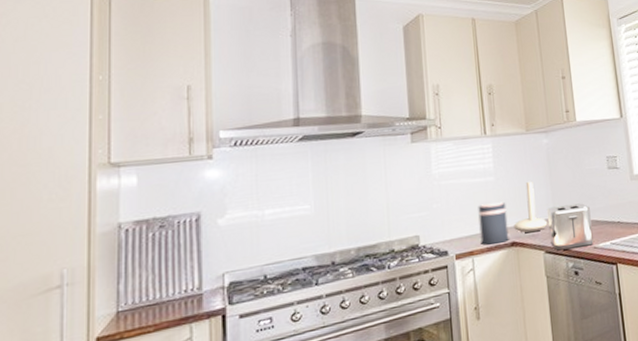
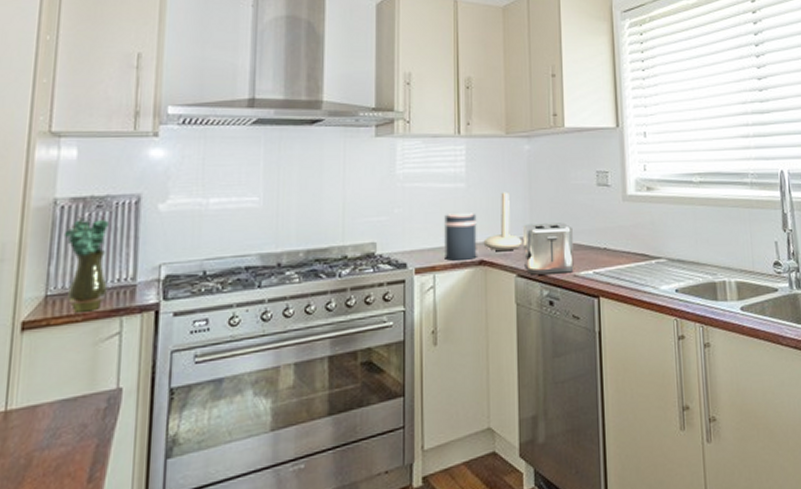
vase: none [130,235,175,325] -> present [63,216,110,313]

